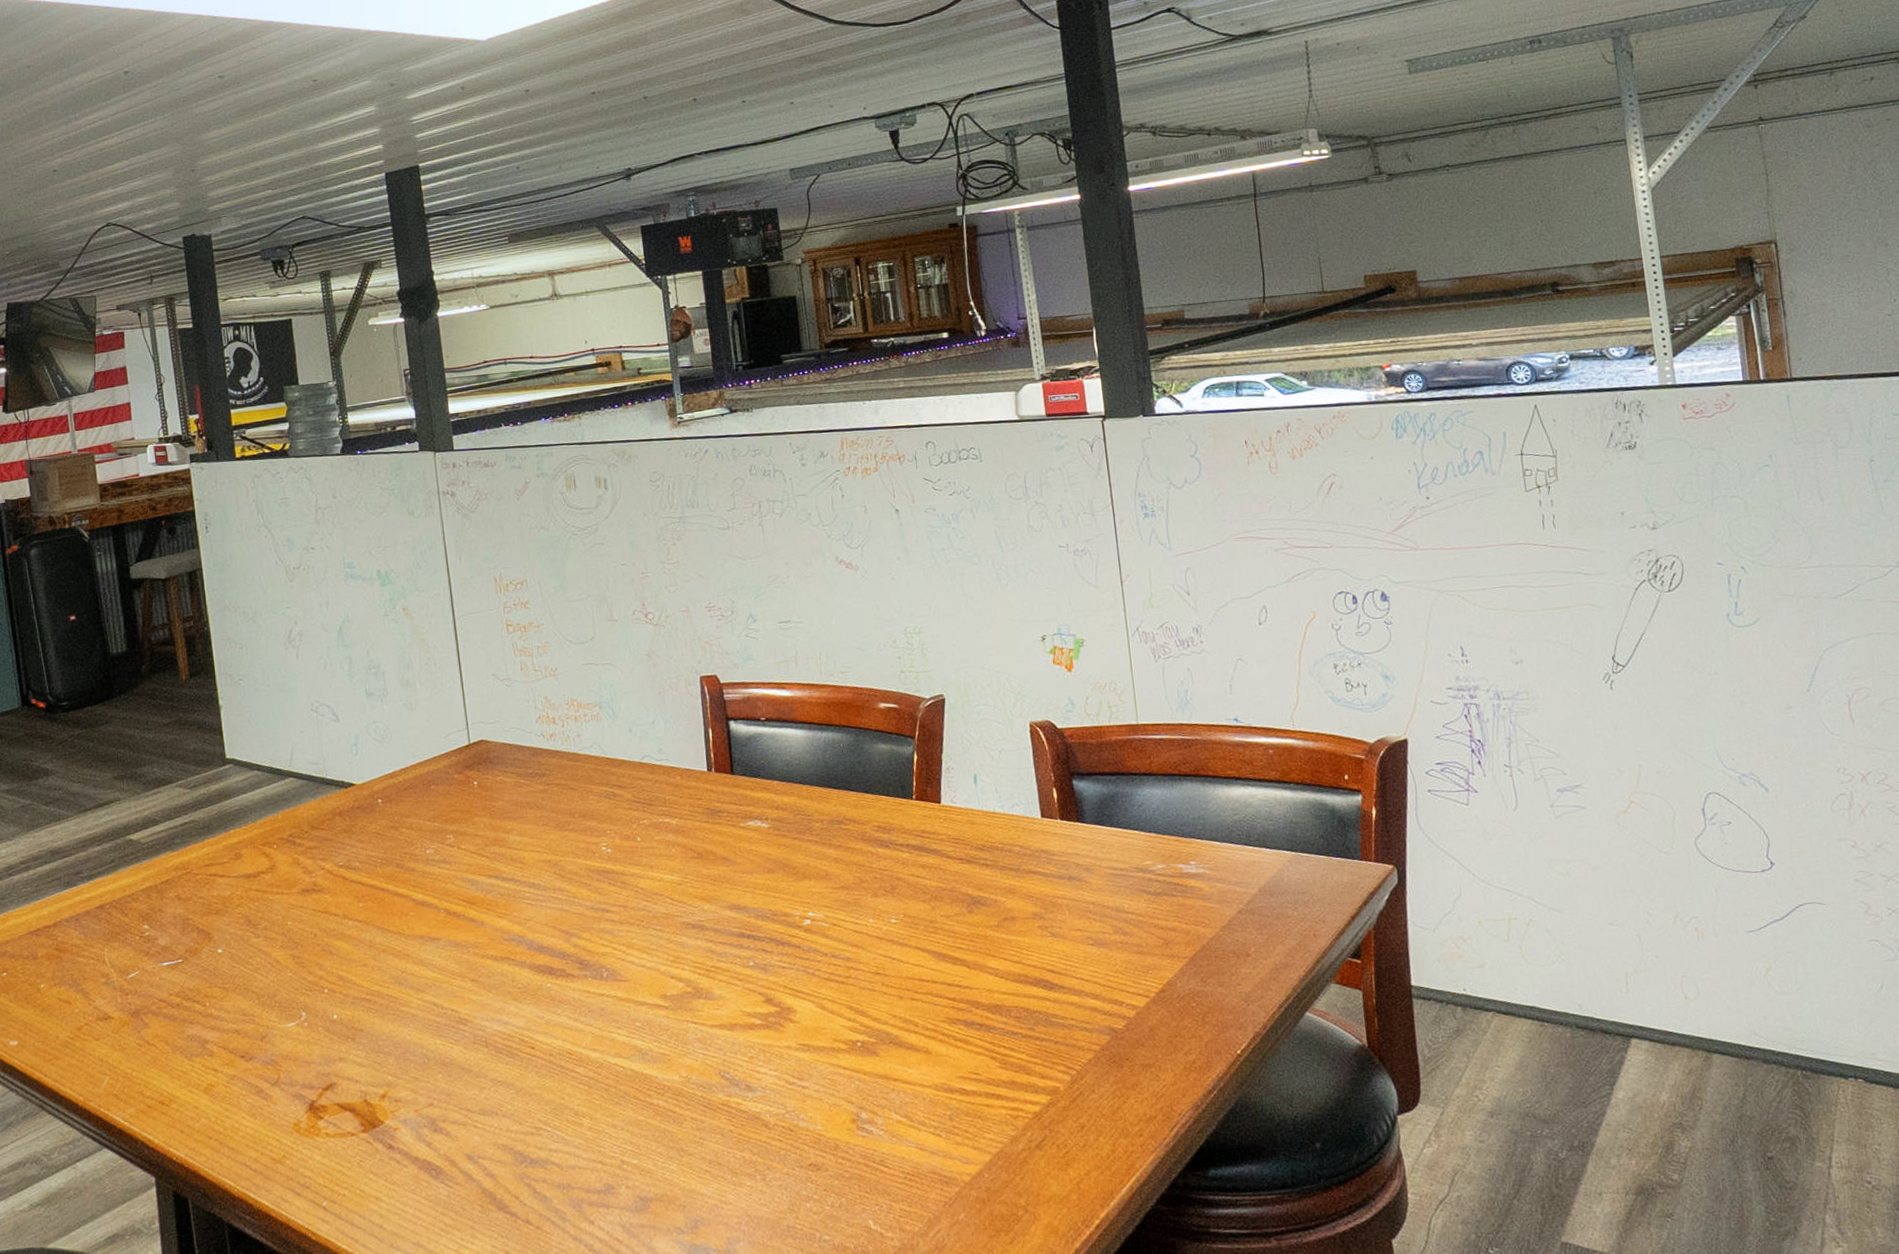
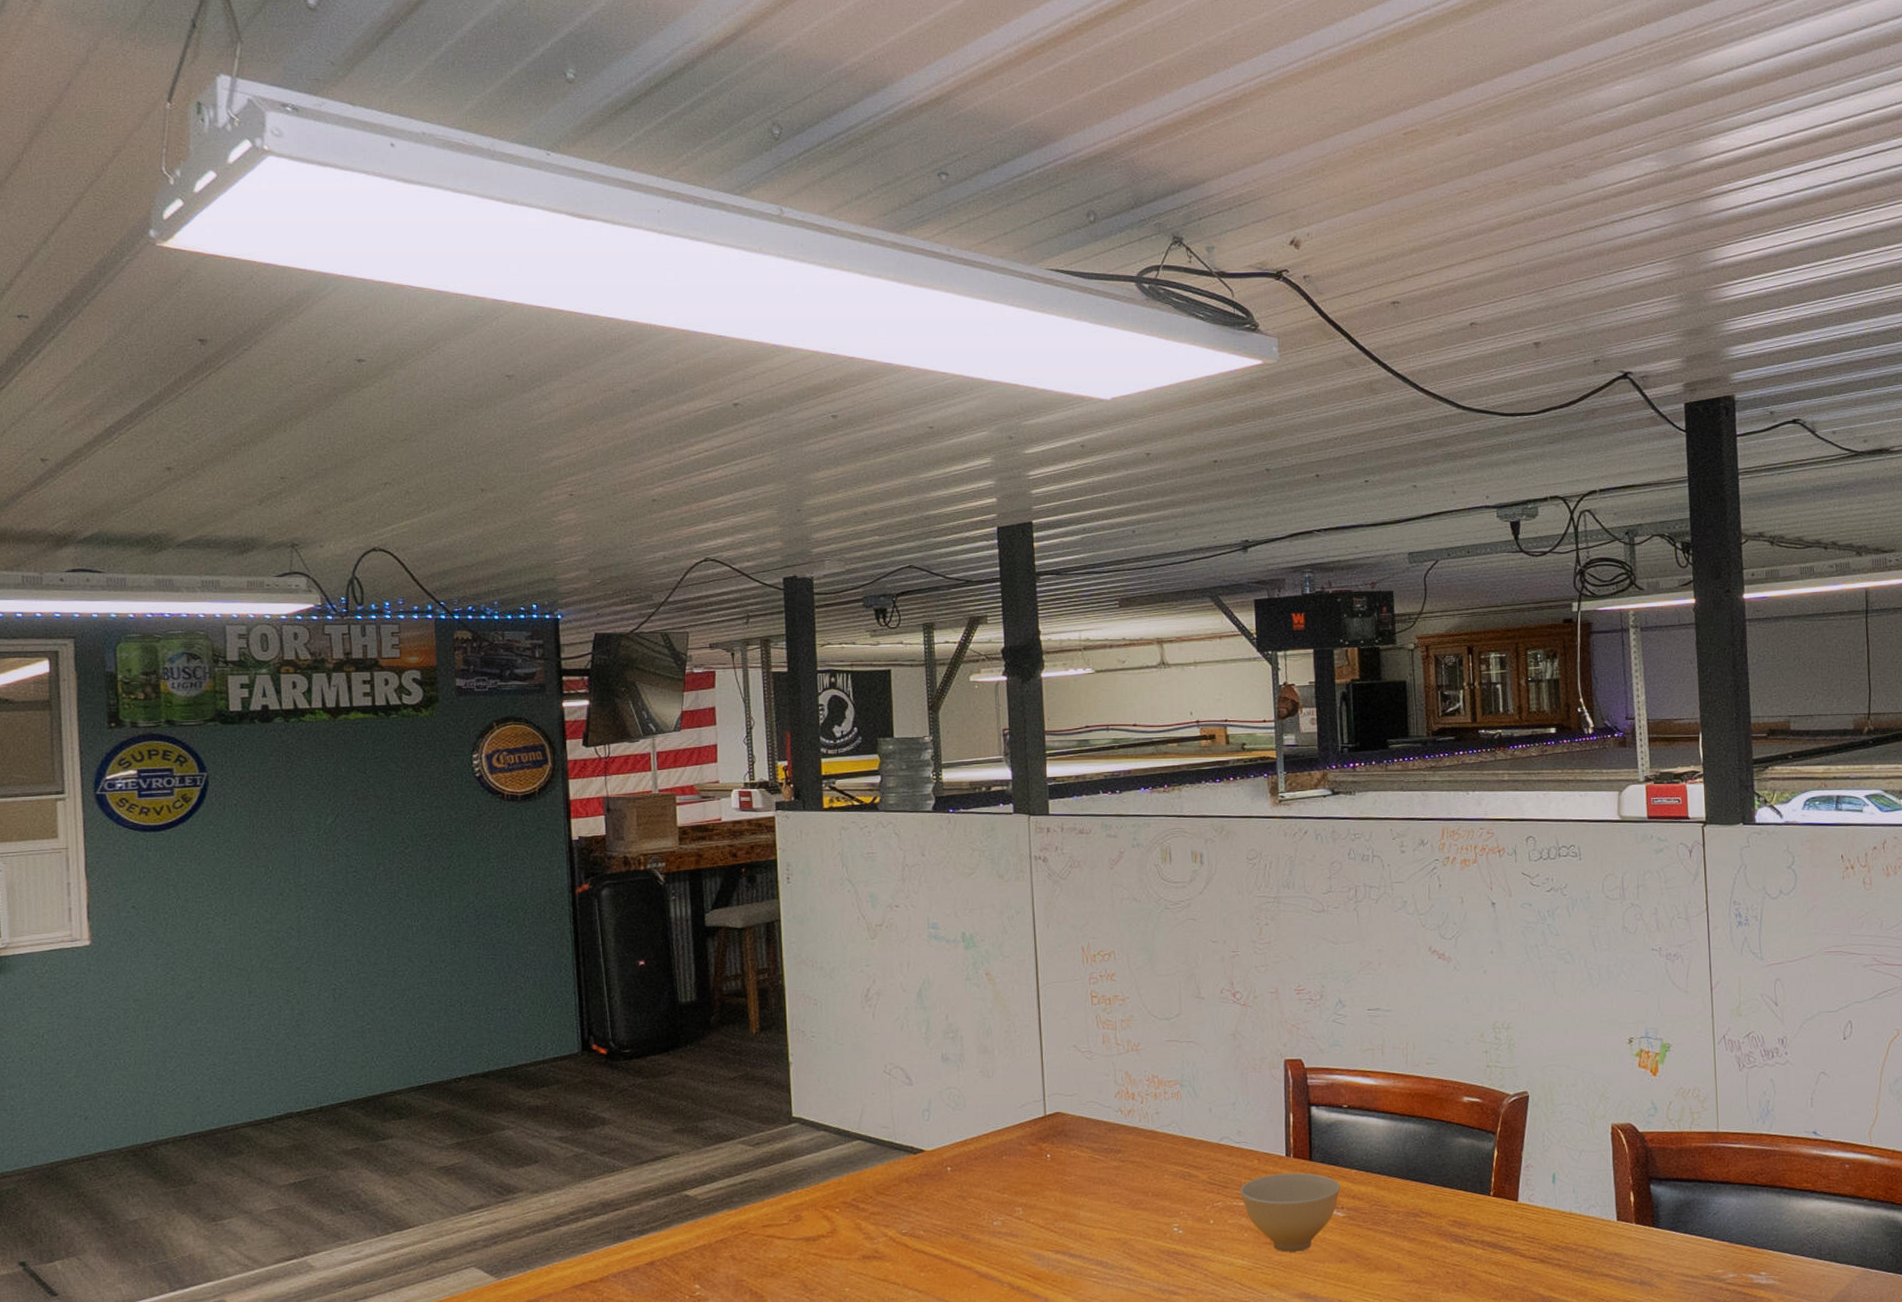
bowl: none [664,786,764,865] -> present [1240,1173,1341,1252]

